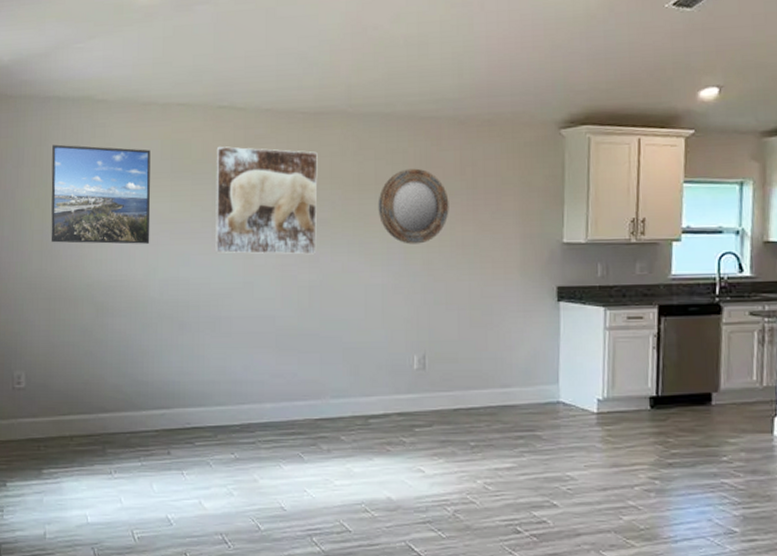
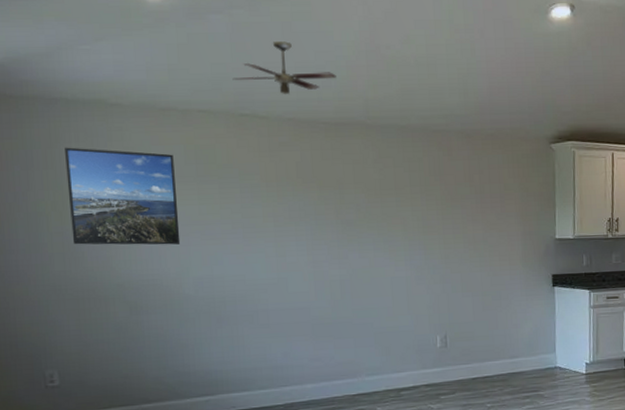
ceiling fan: none [213,28,319,84] -> present [232,41,336,94]
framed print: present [215,146,318,255] -> none [241,152,345,252]
home mirror: present [378,168,449,244] -> none [398,175,461,242]

